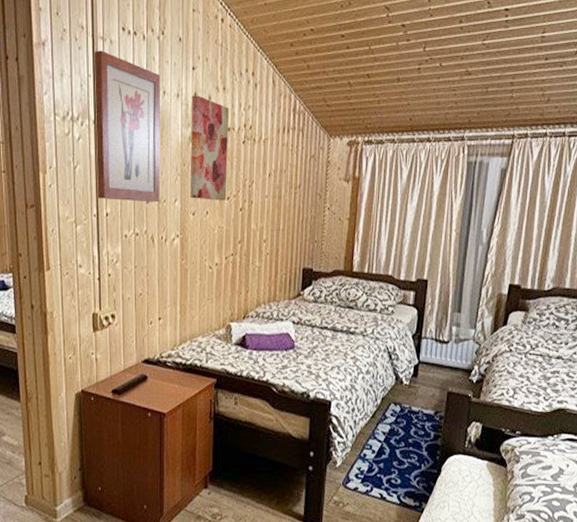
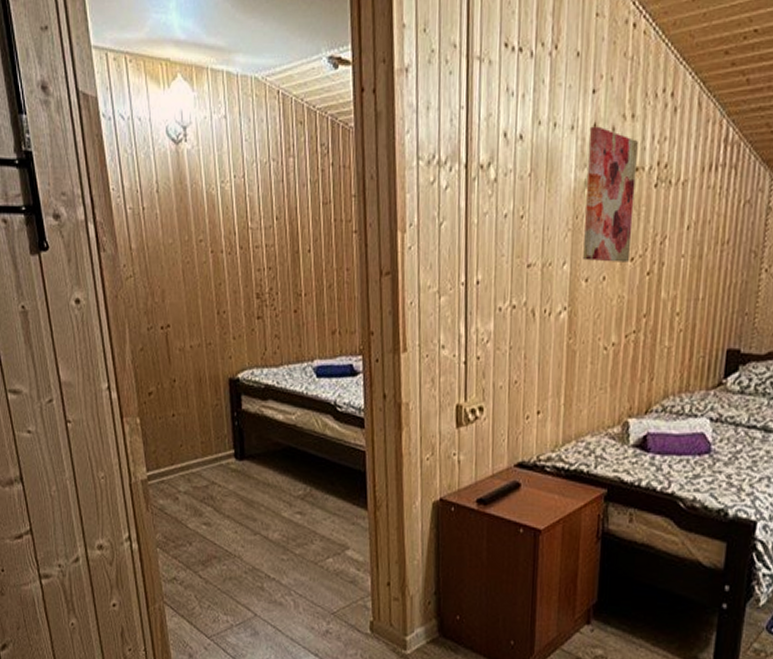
wall art: present [94,50,161,203] -> none [466,74,551,266]

